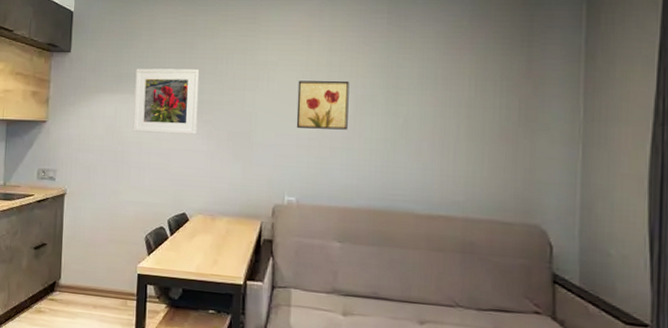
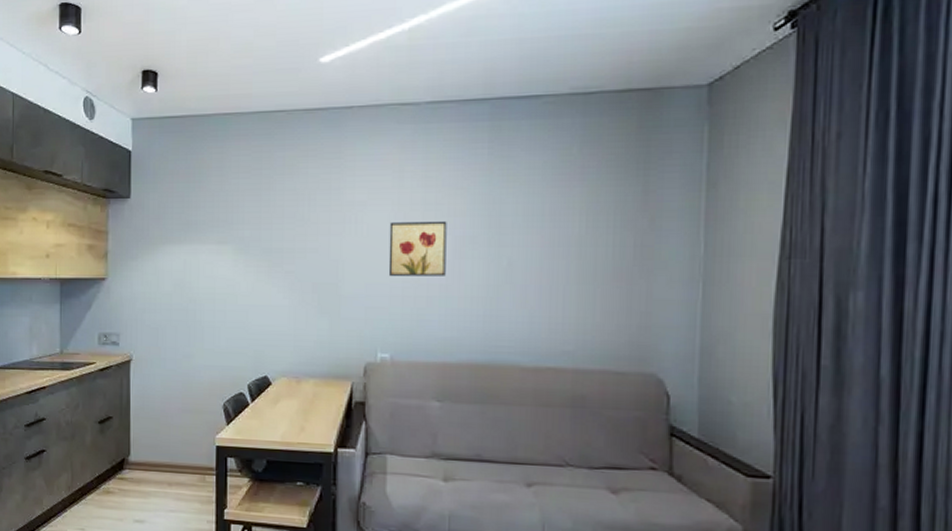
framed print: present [133,68,200,135] -> none [205,213,279,288]

